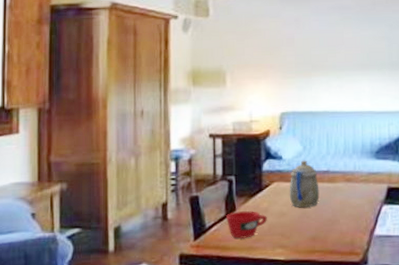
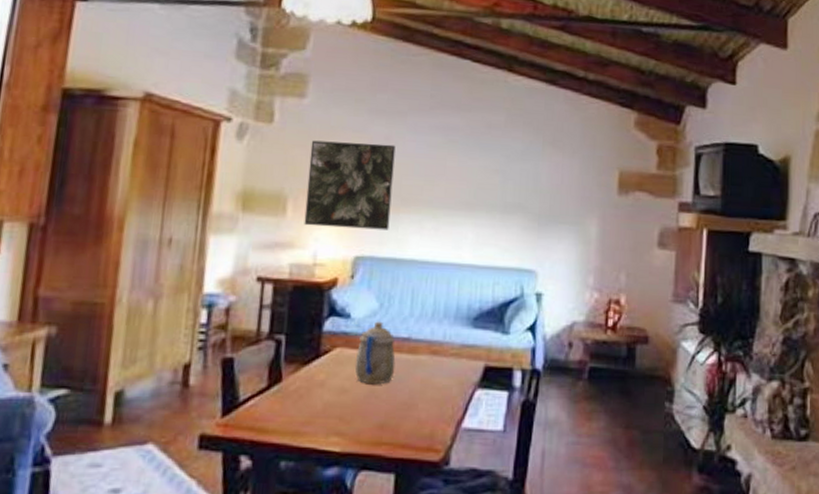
cup: present [225,211,267,239] -> none [267,382,323,421]
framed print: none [239,25,305,92] -> present [304,140,396,231]

